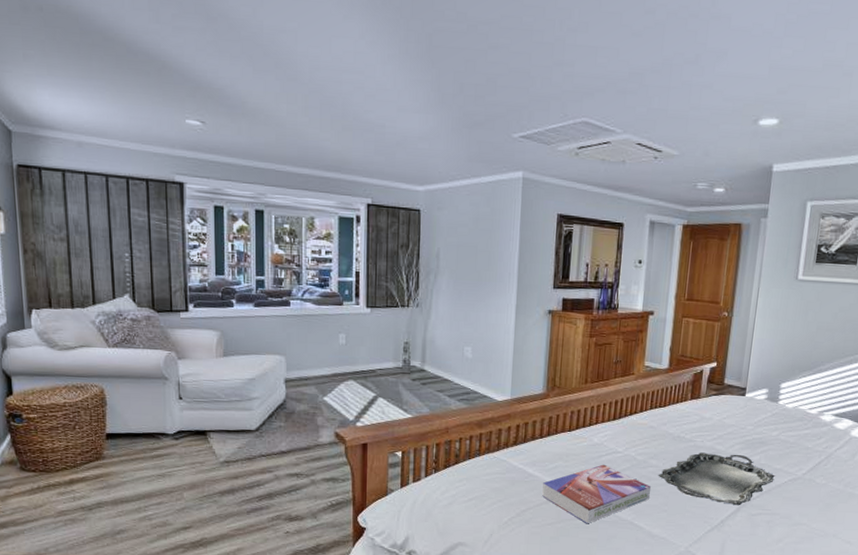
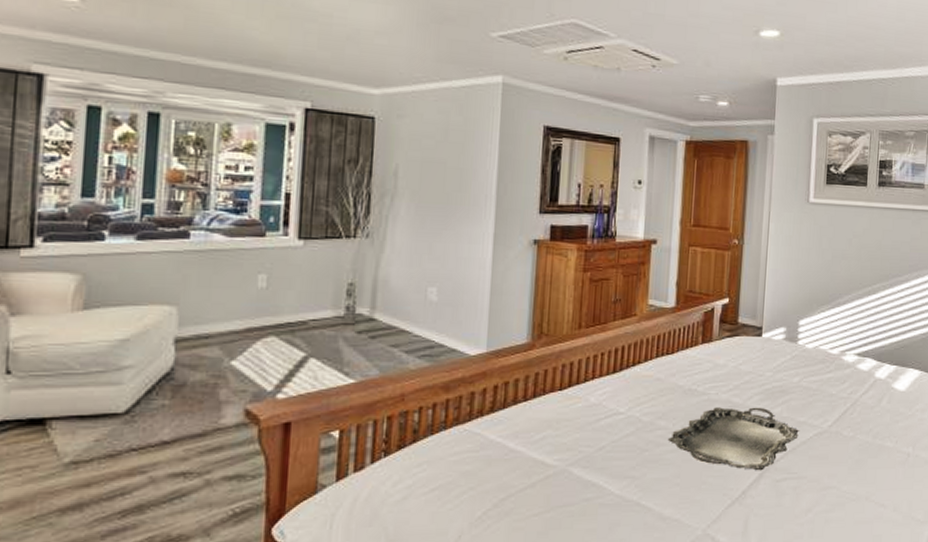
textbook: present [542,464,651,524] -> none [526,430,660,511]

